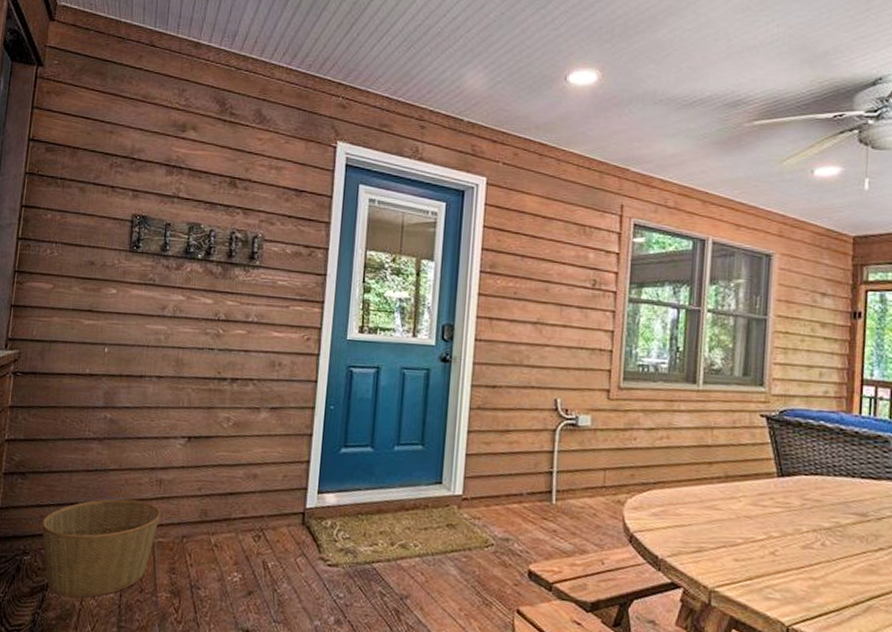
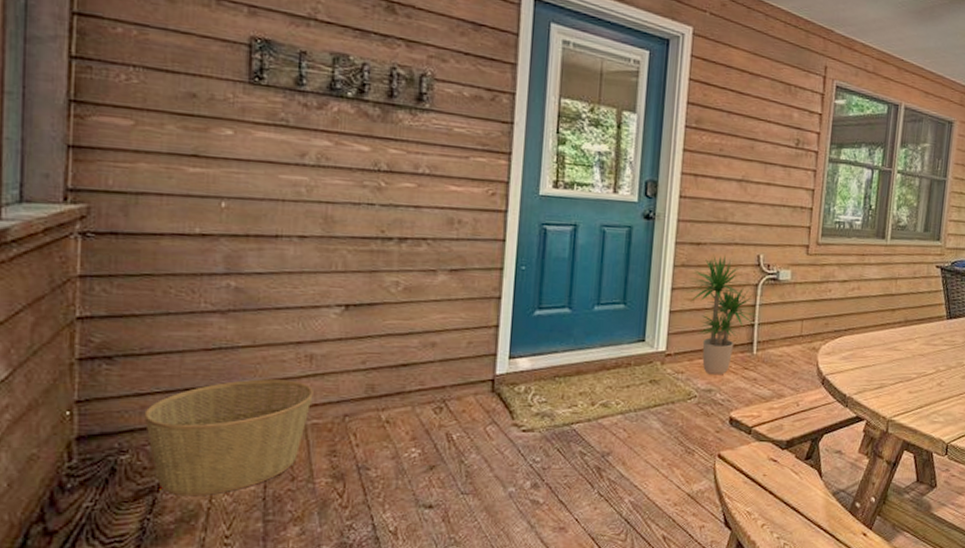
potted plant: none [481,397,558,524] -> present [685,254,759,375]

